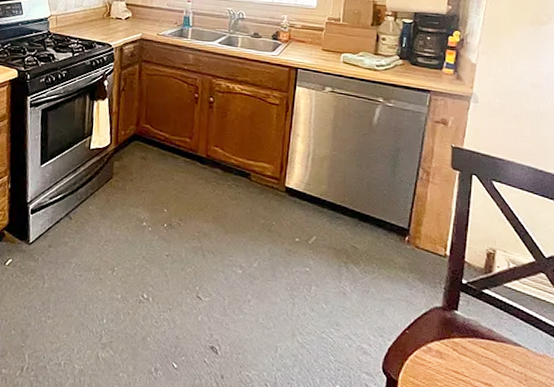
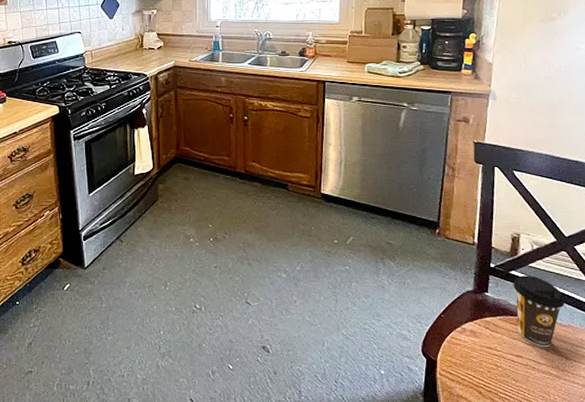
coffee cup: none [485,295,541,377] -> present [513,275,565,347]

